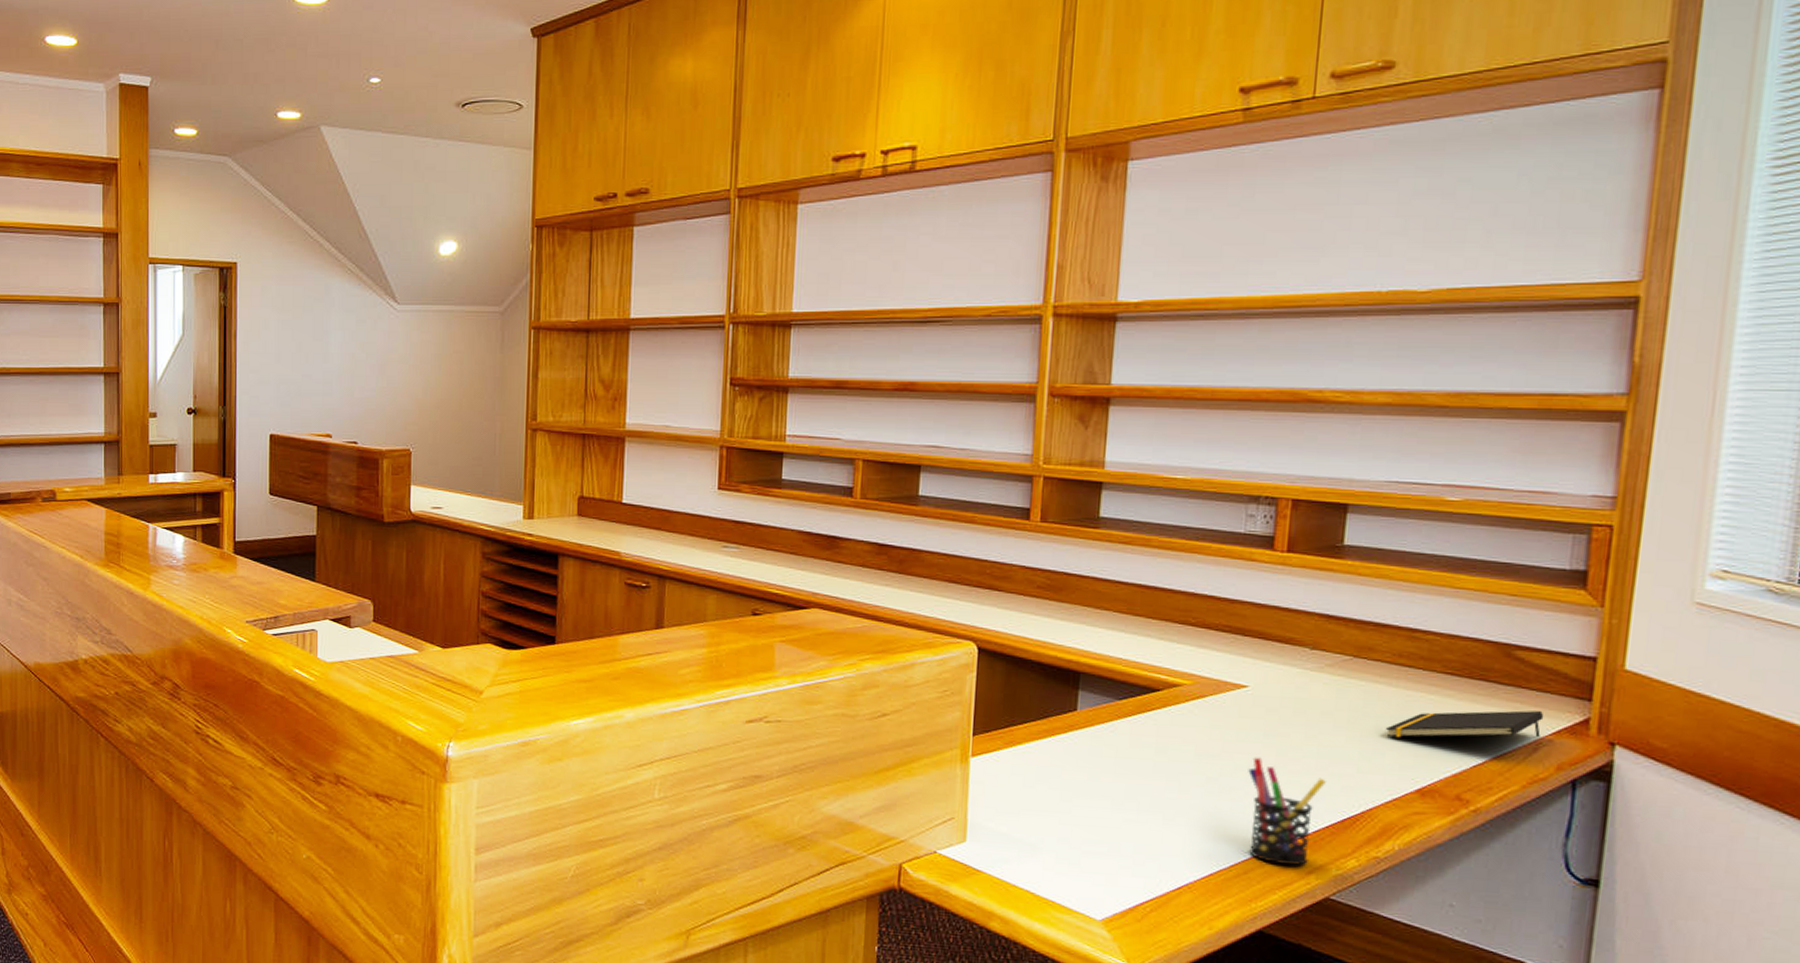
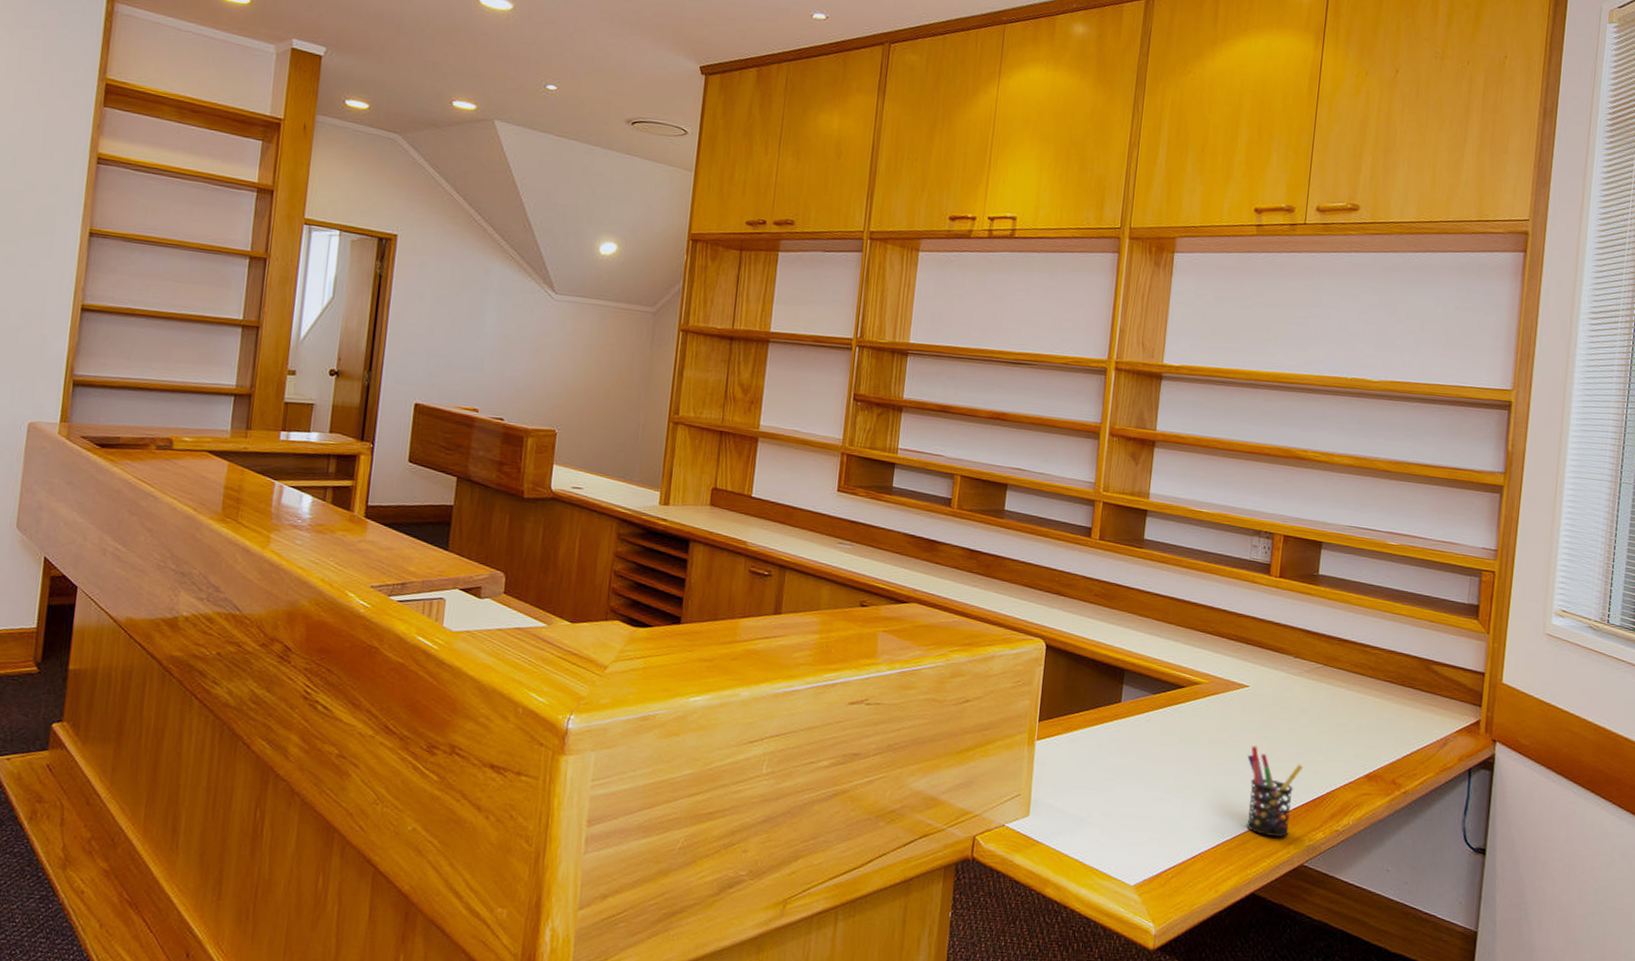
notepad: present [1385,710,1544,738] -> none [1344,712,1451,735]

